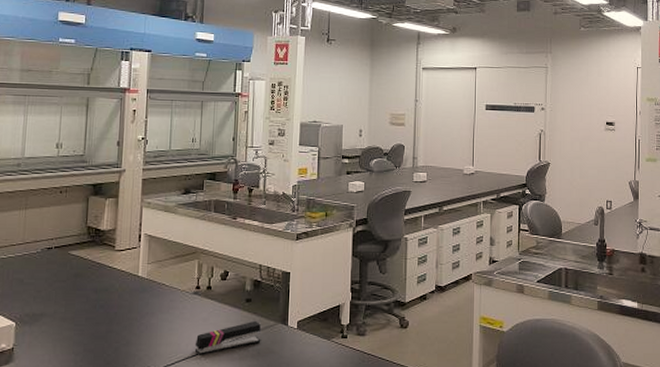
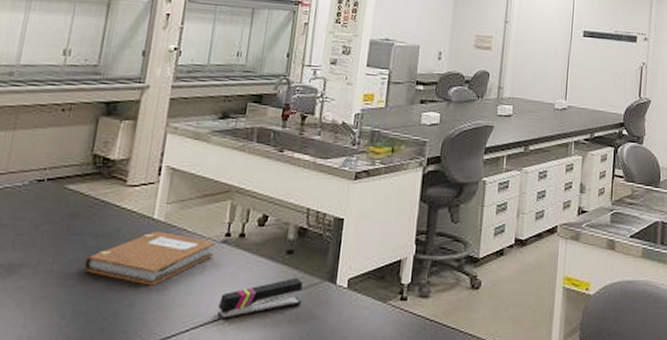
notebook: none [88,286,188,329] -> present [83,231,215,286]

